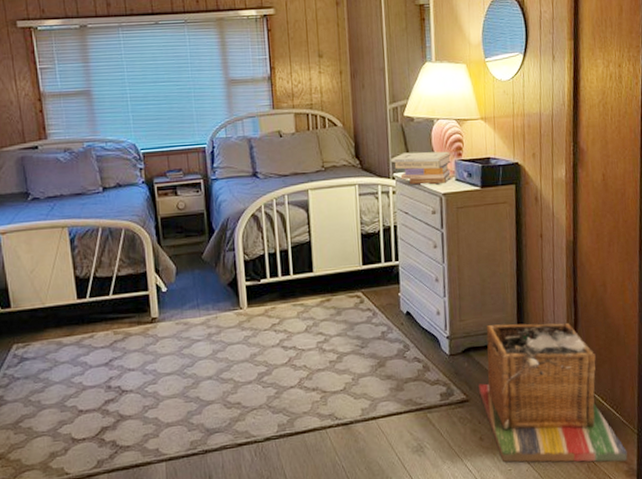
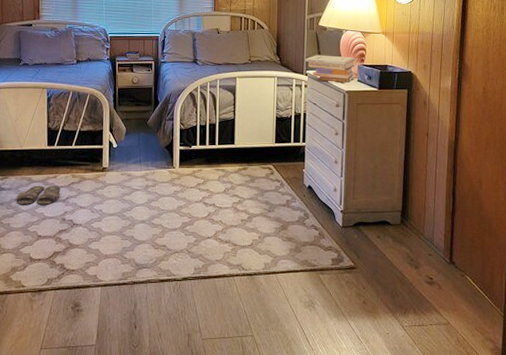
slippers: none [44,347,102,377] -> present [16,185,61,206]
laundry basket: present [479,322,628,463] -> none [365,204,494,340]

